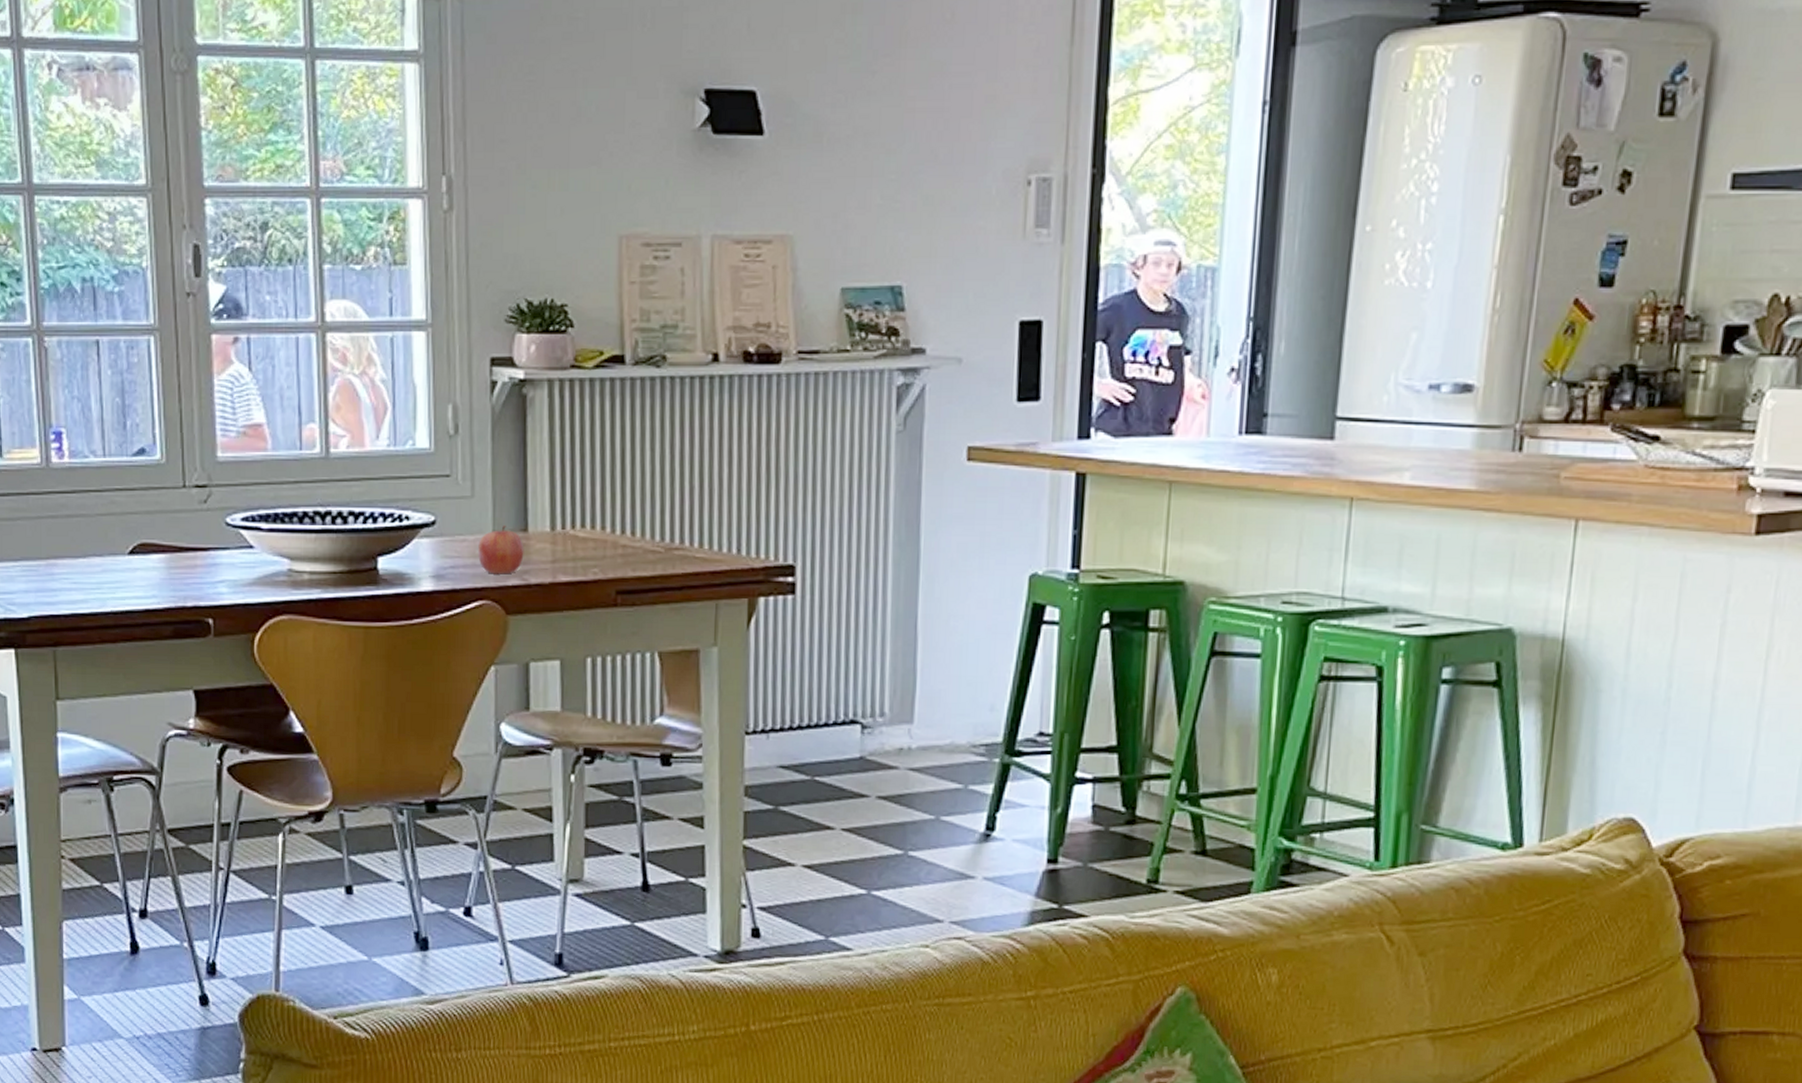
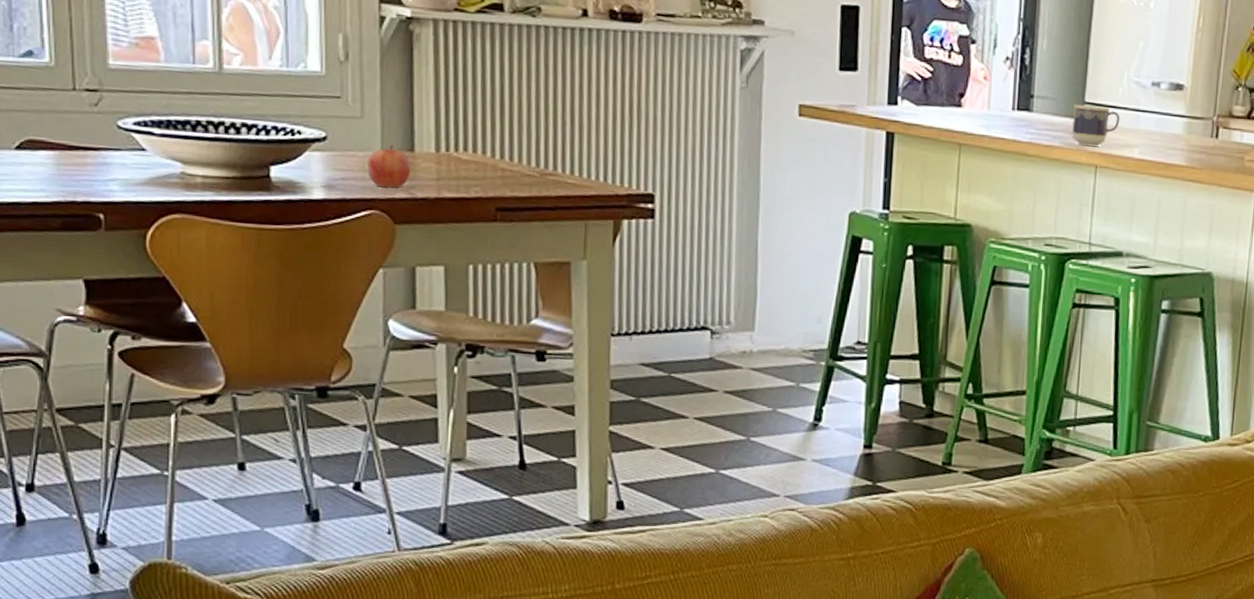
cup: none [1319,420,1385,473] -> present [1072,104,1120,146]

